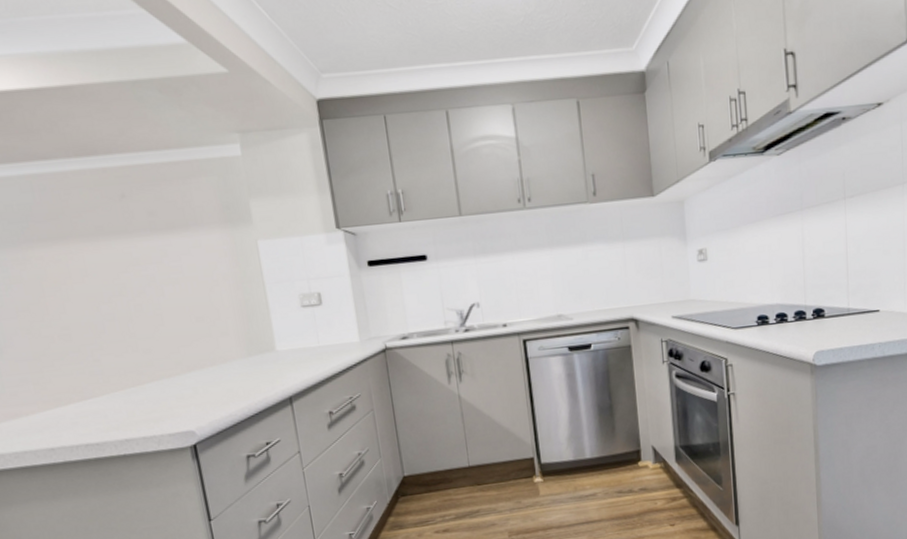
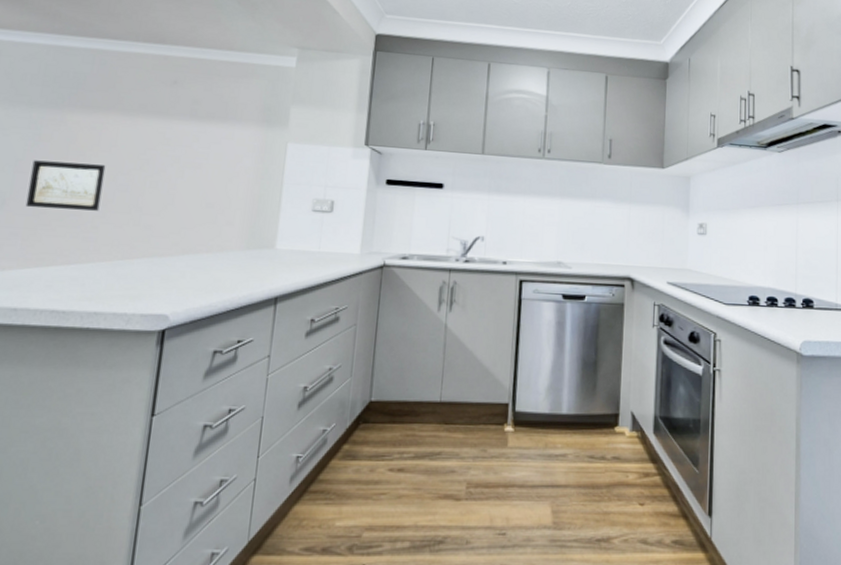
wall art: none [13,297,95,353] -> present [25,160,106,211]

